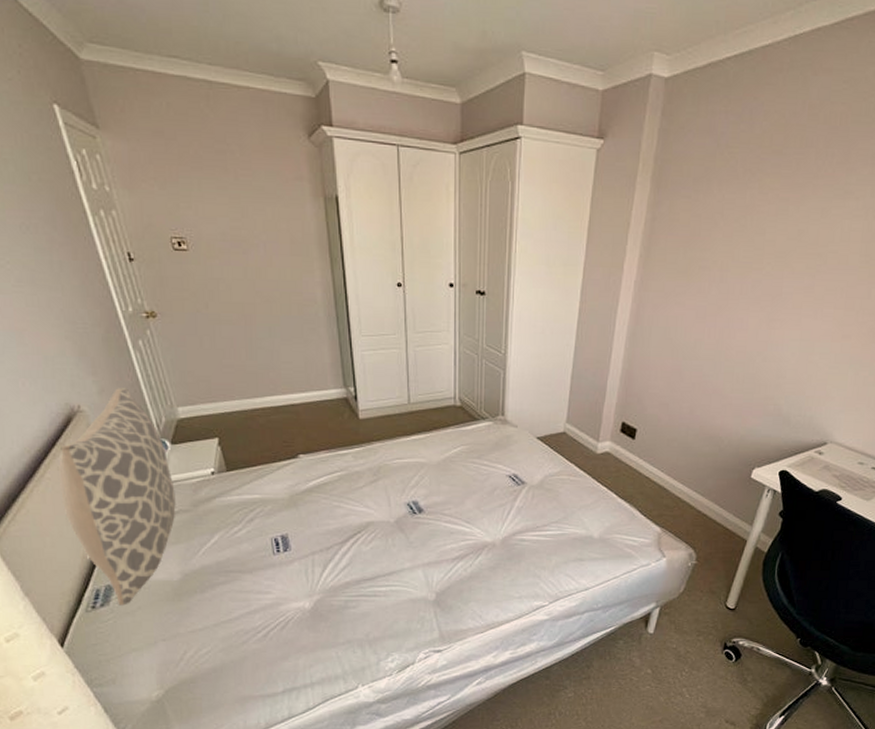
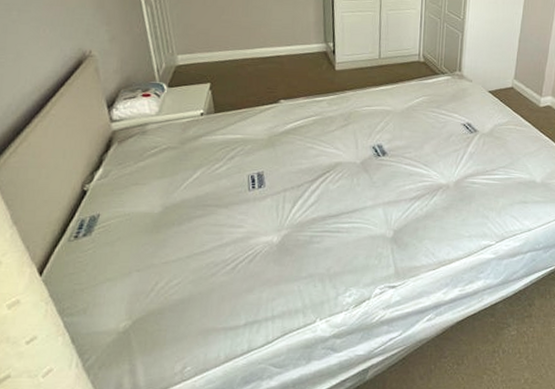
pillow: present [58,388,176,606] -> none [62,37,166,236]

